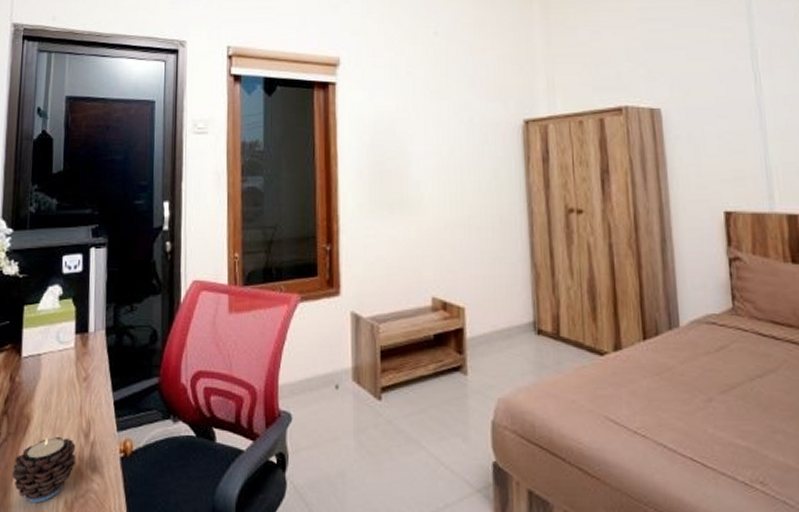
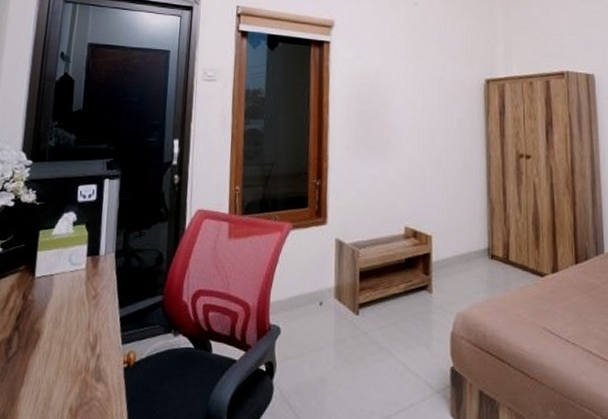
candle: present [11,436,76,504] -> none [20,349,83,411]

